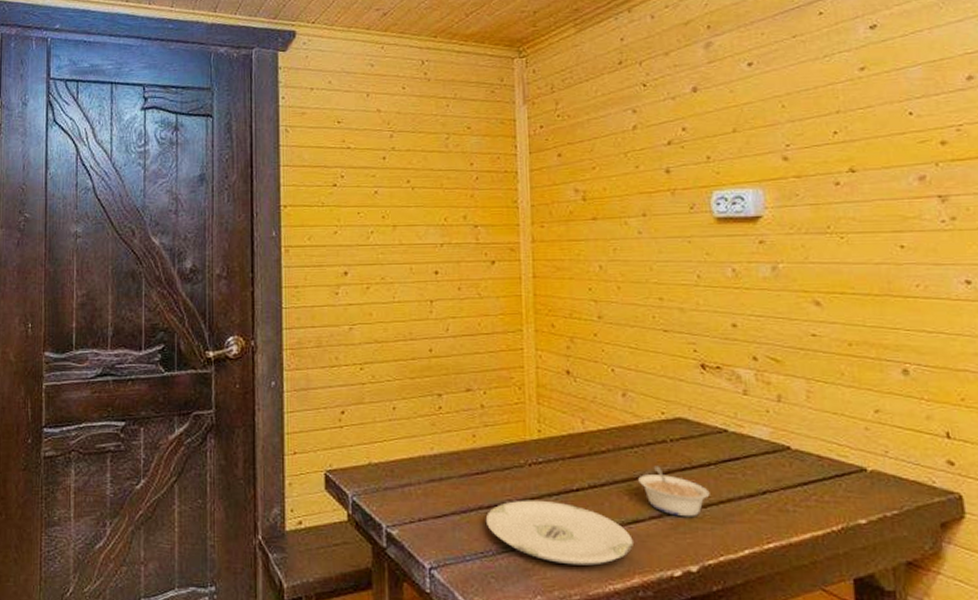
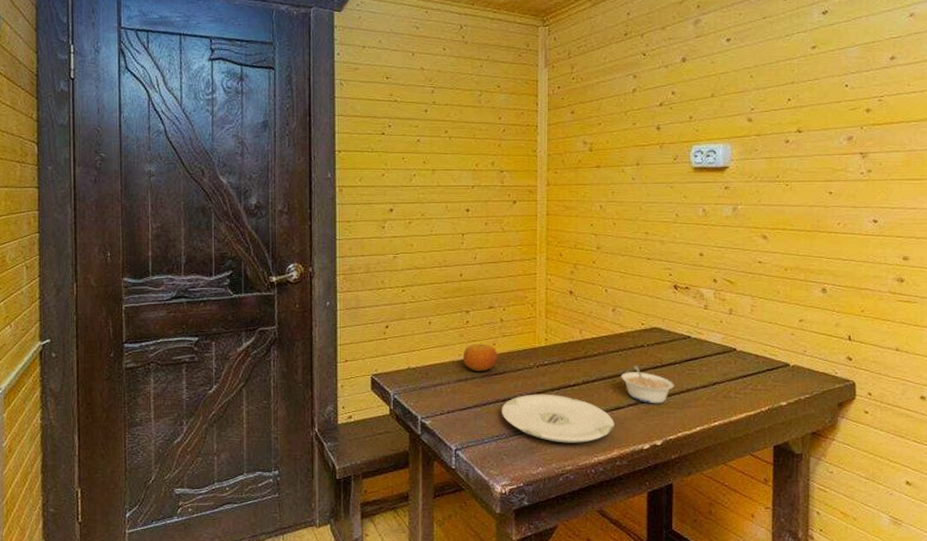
fruit: none [435,435,480,469] -> present [462,343,498,371]

